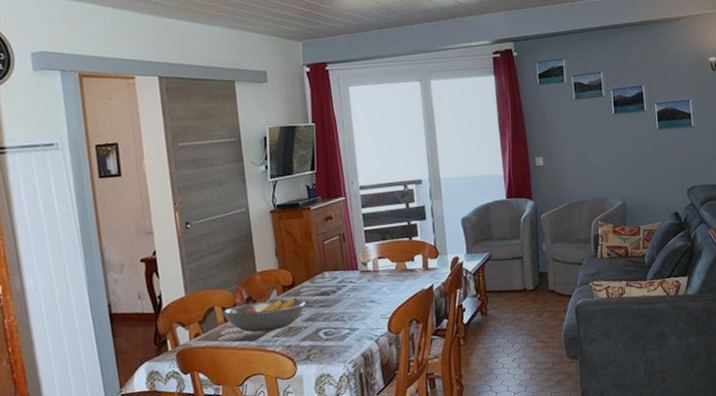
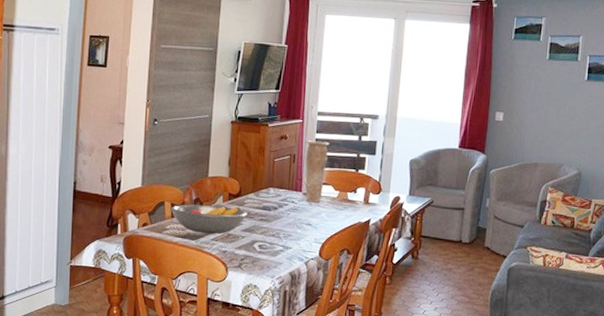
vase: none [353,215,380,279] -> present [305,140,329,203]

